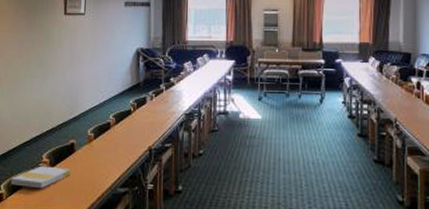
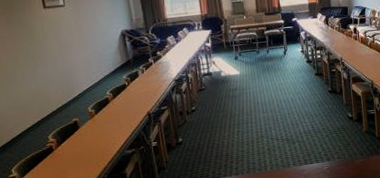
book: present [11,165,71,188] -> none [21,143,79,167]

